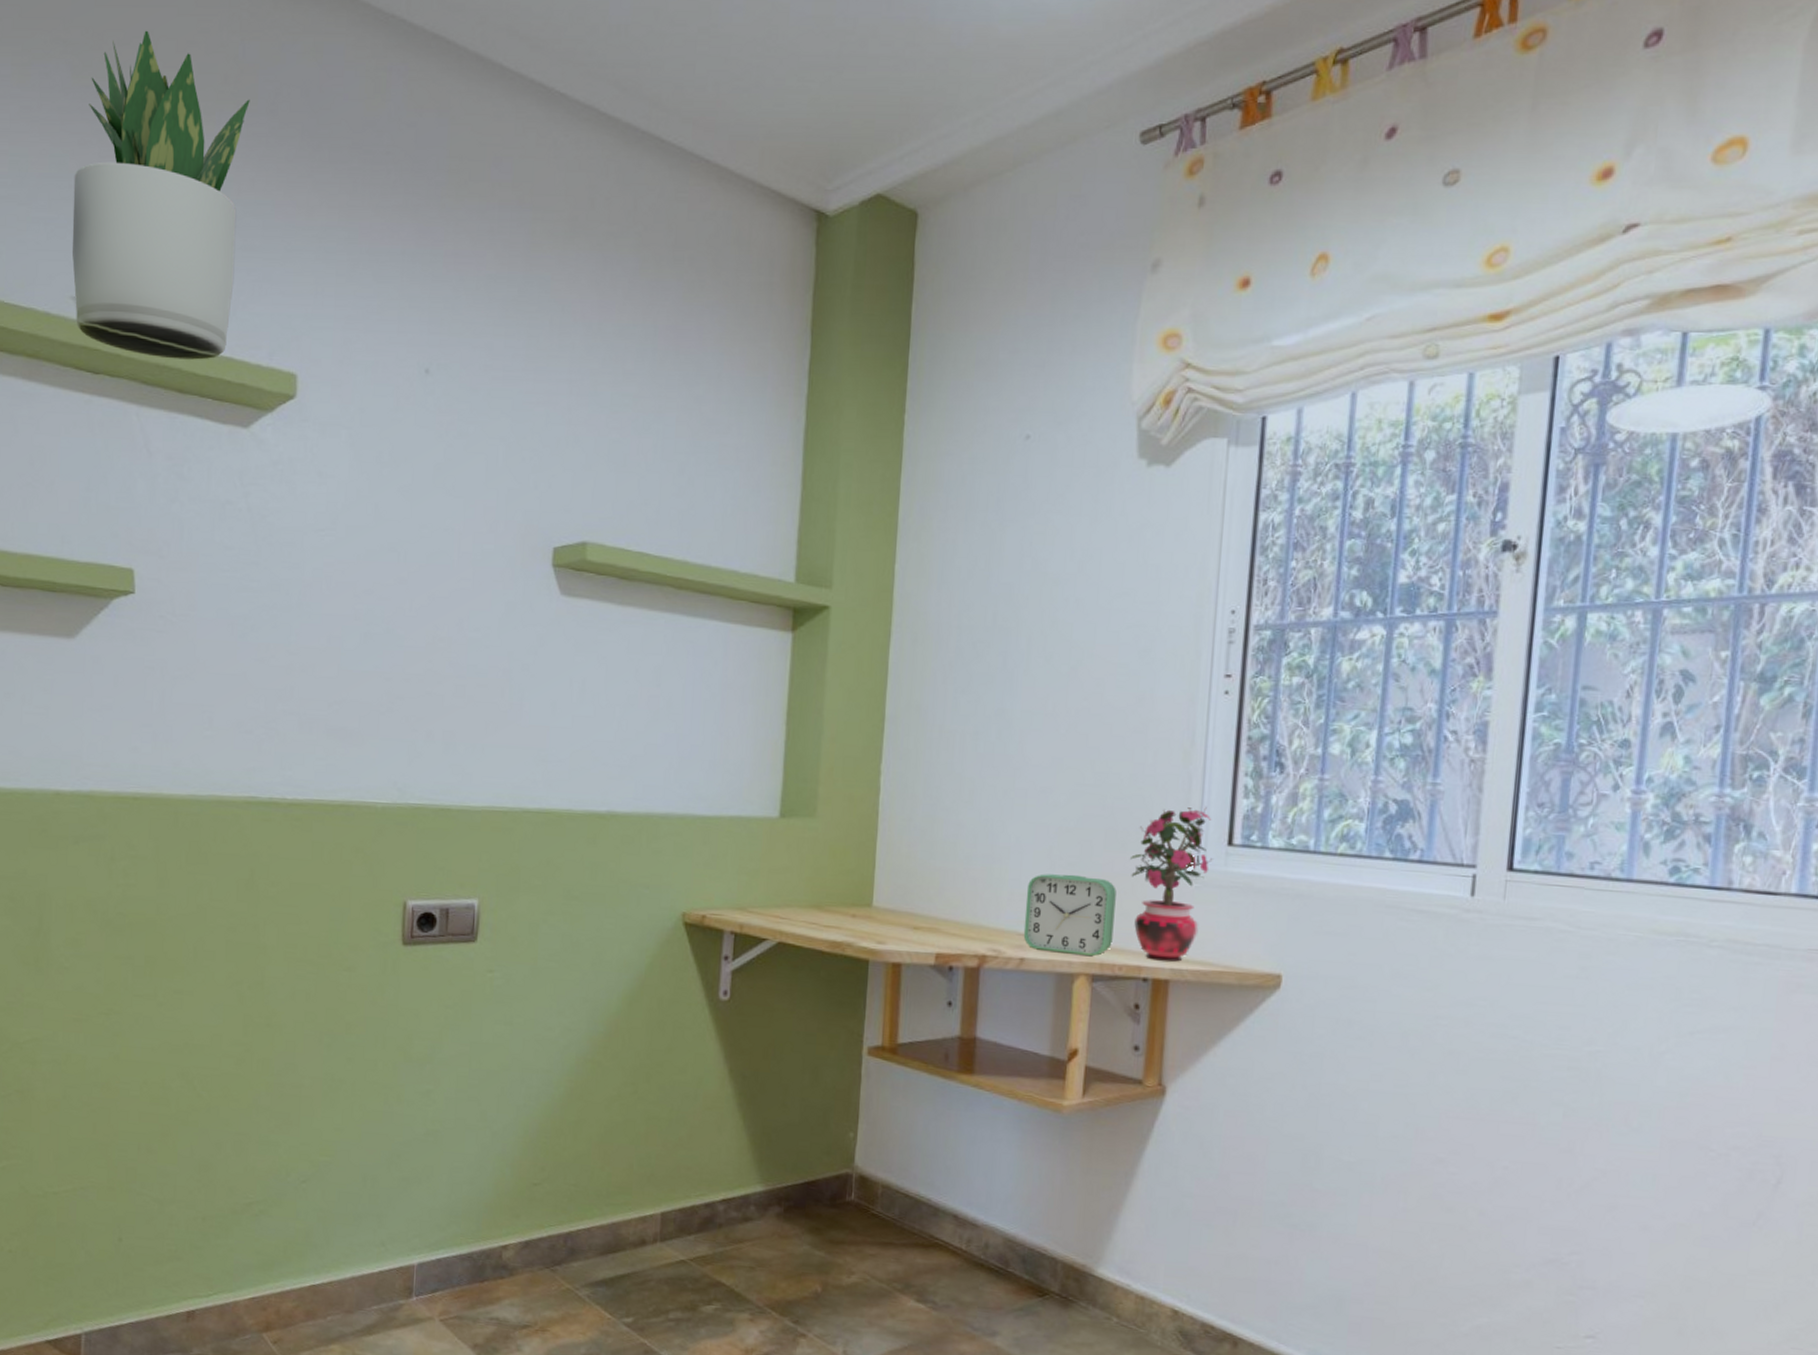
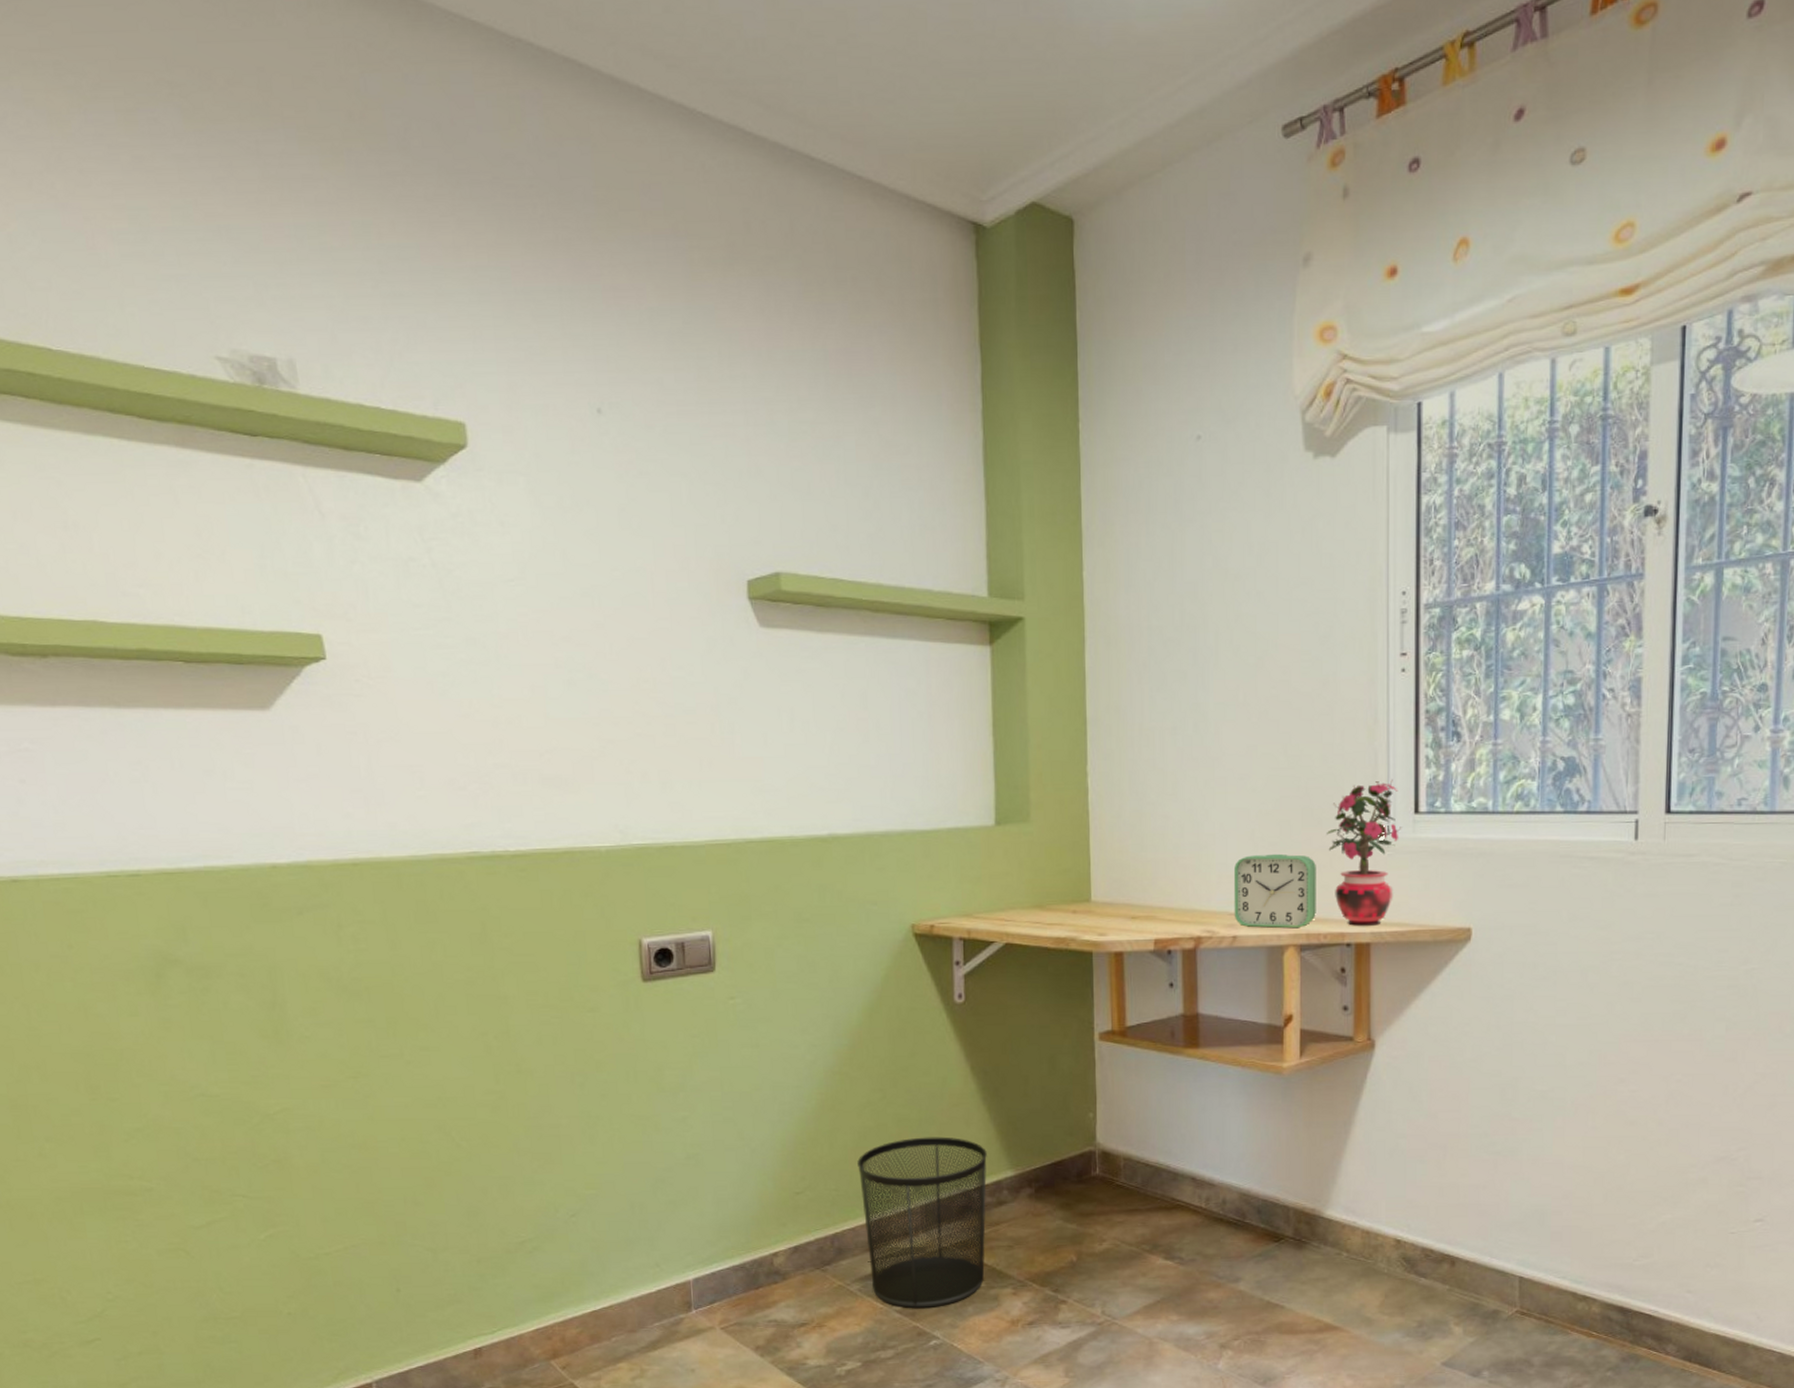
planter: present [71,30,250,360] -> none [200,66,388,416]
waste bin: none [600,1138,737,1325] -> present [857,1137,987,1309]

